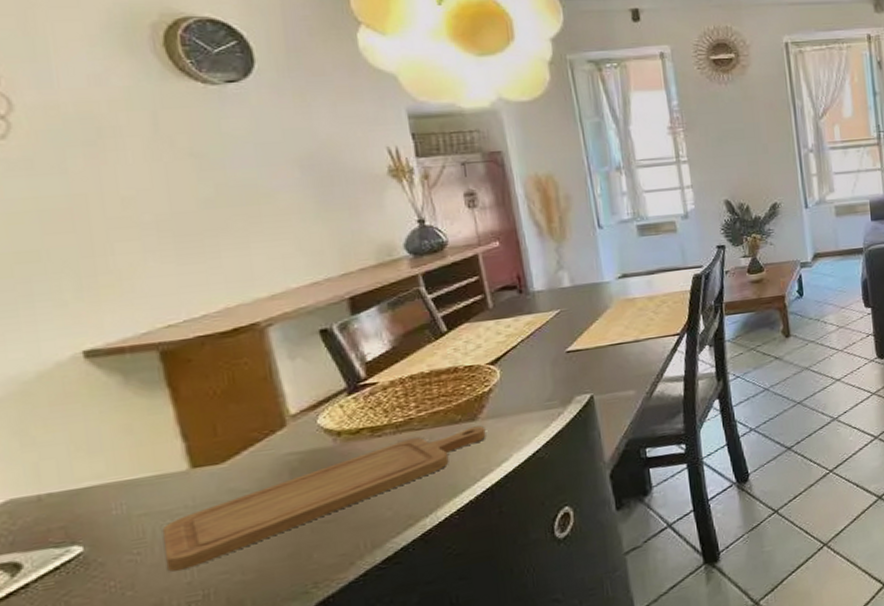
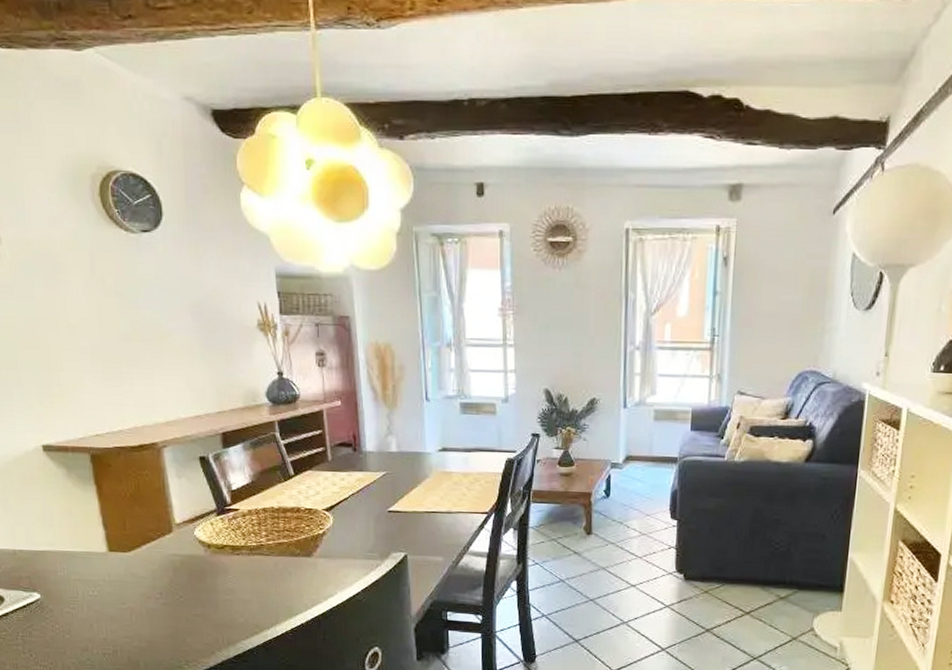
chopping board: present [162,426,486,572] -> none [88,561,318,628]

